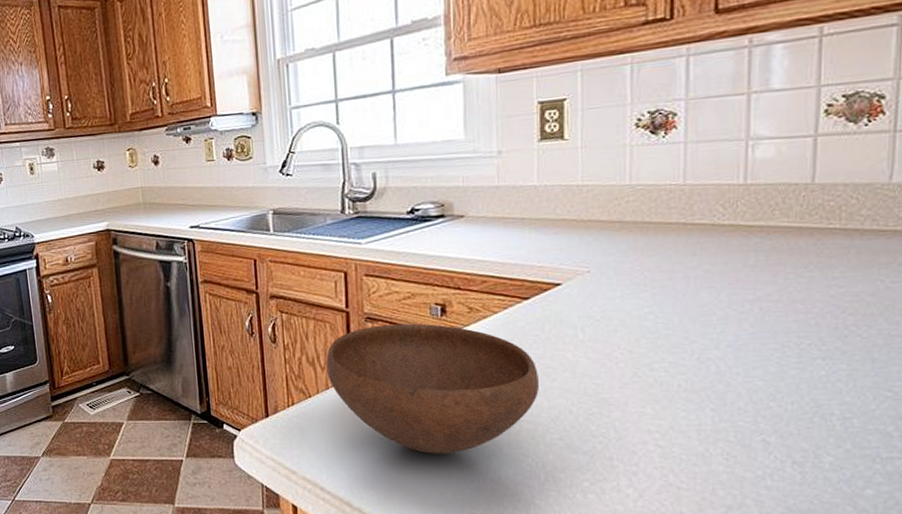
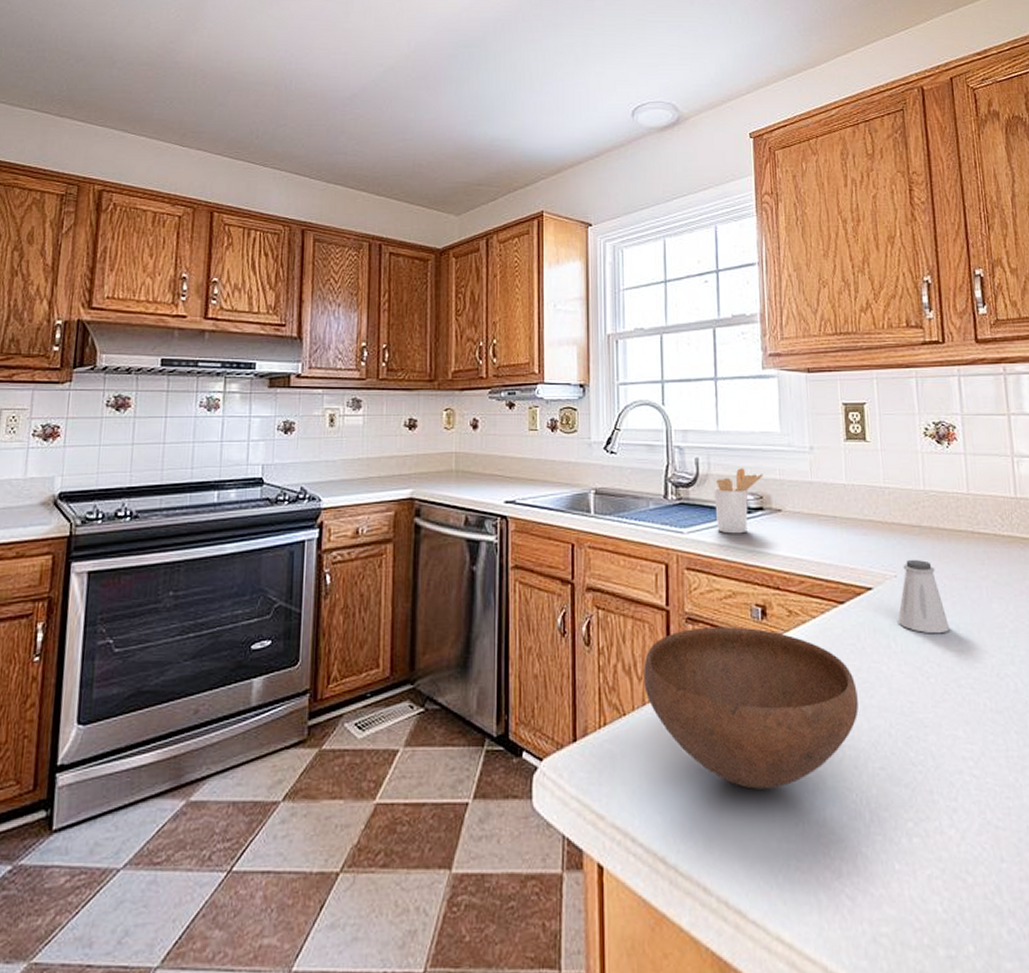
utensil holder: none [392,179,445,242] -> present [714,468,764,534]
saltshaker: none [587,254,646,324] -> present [897,559,949,634]

